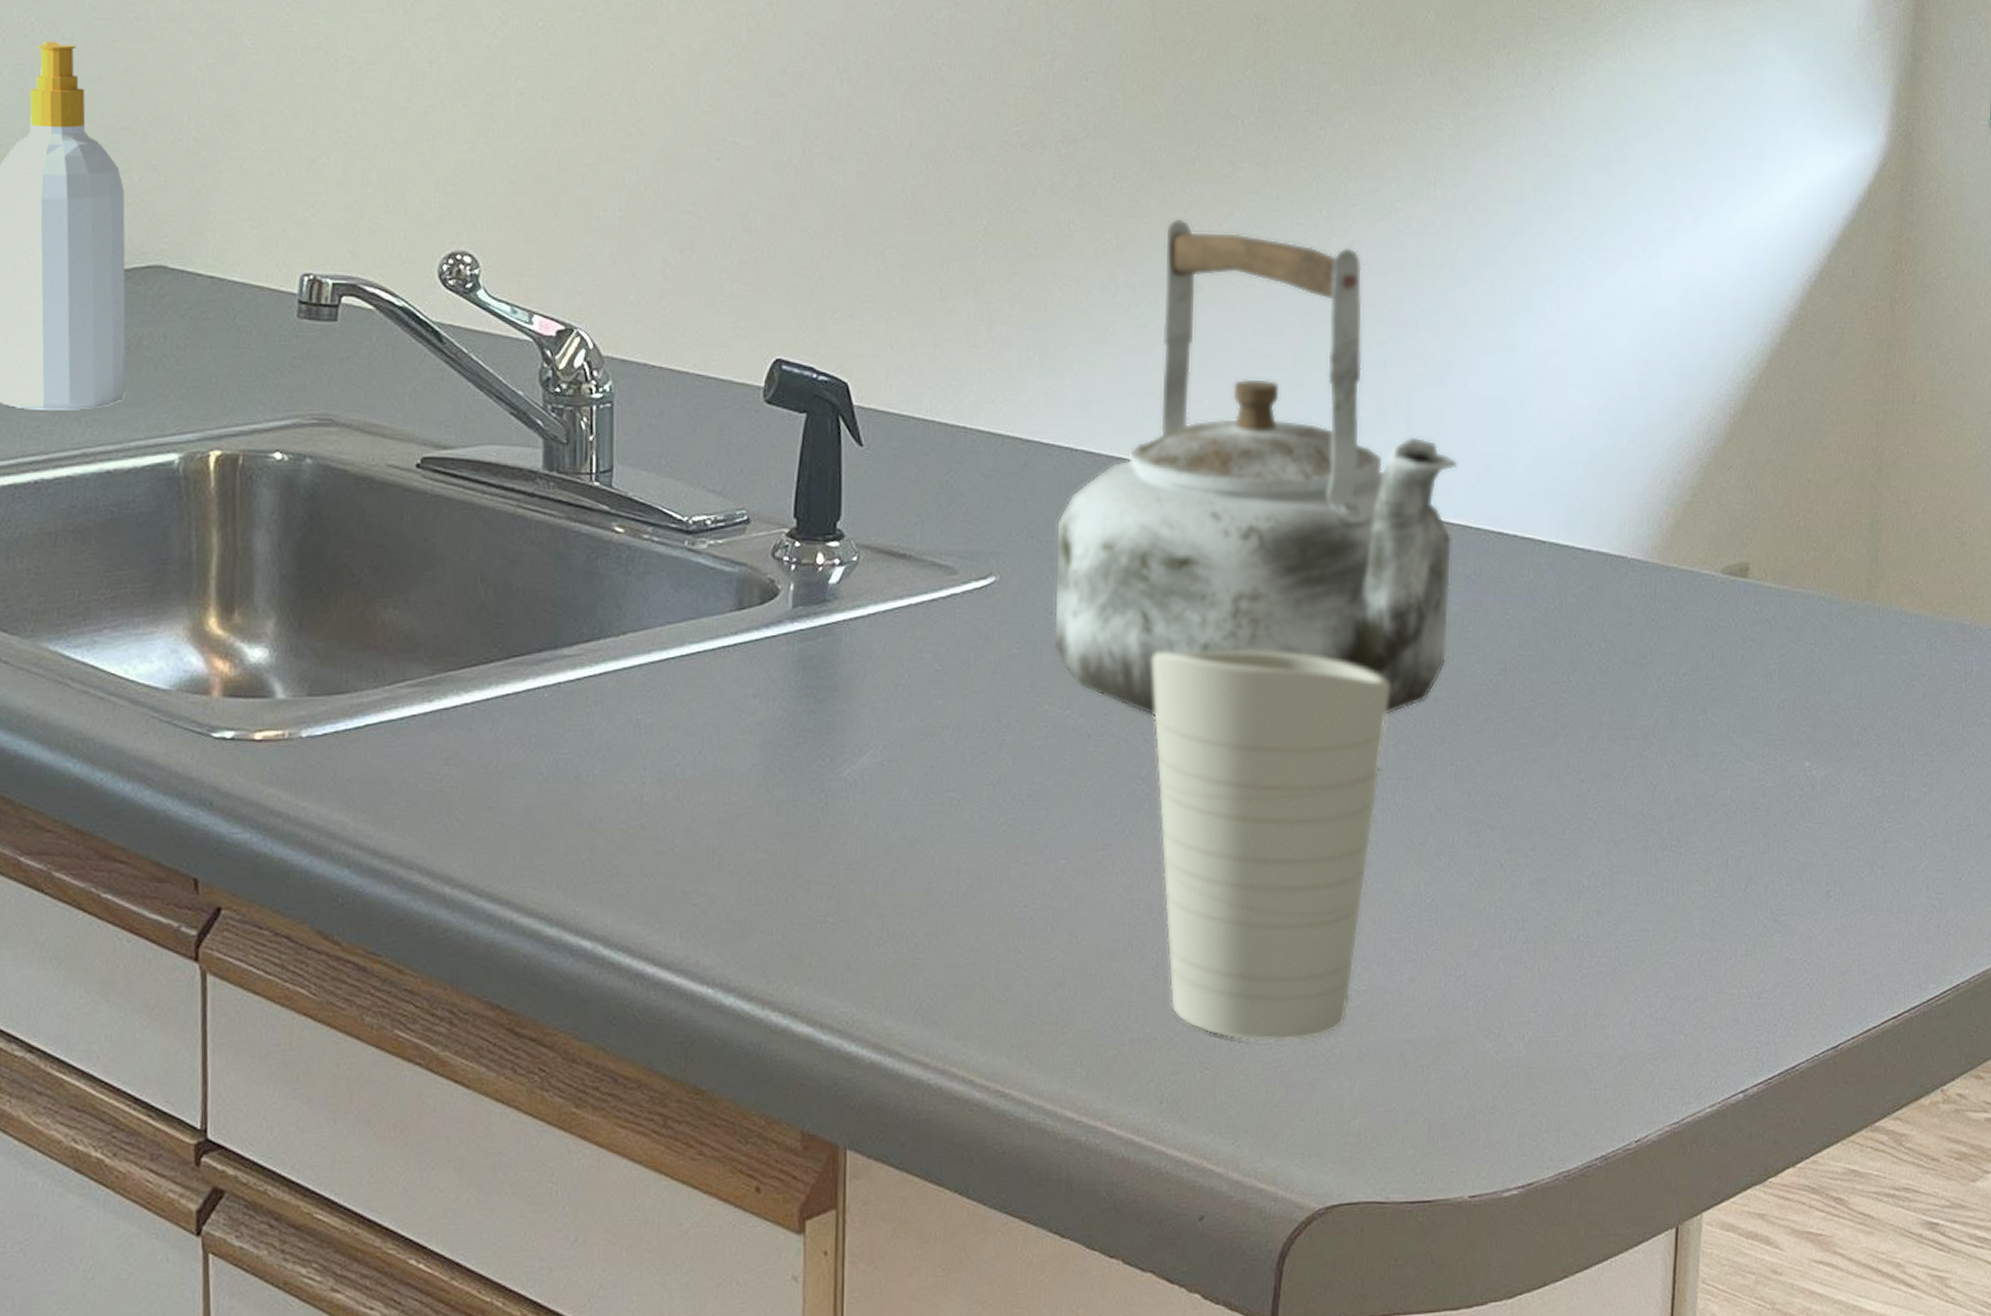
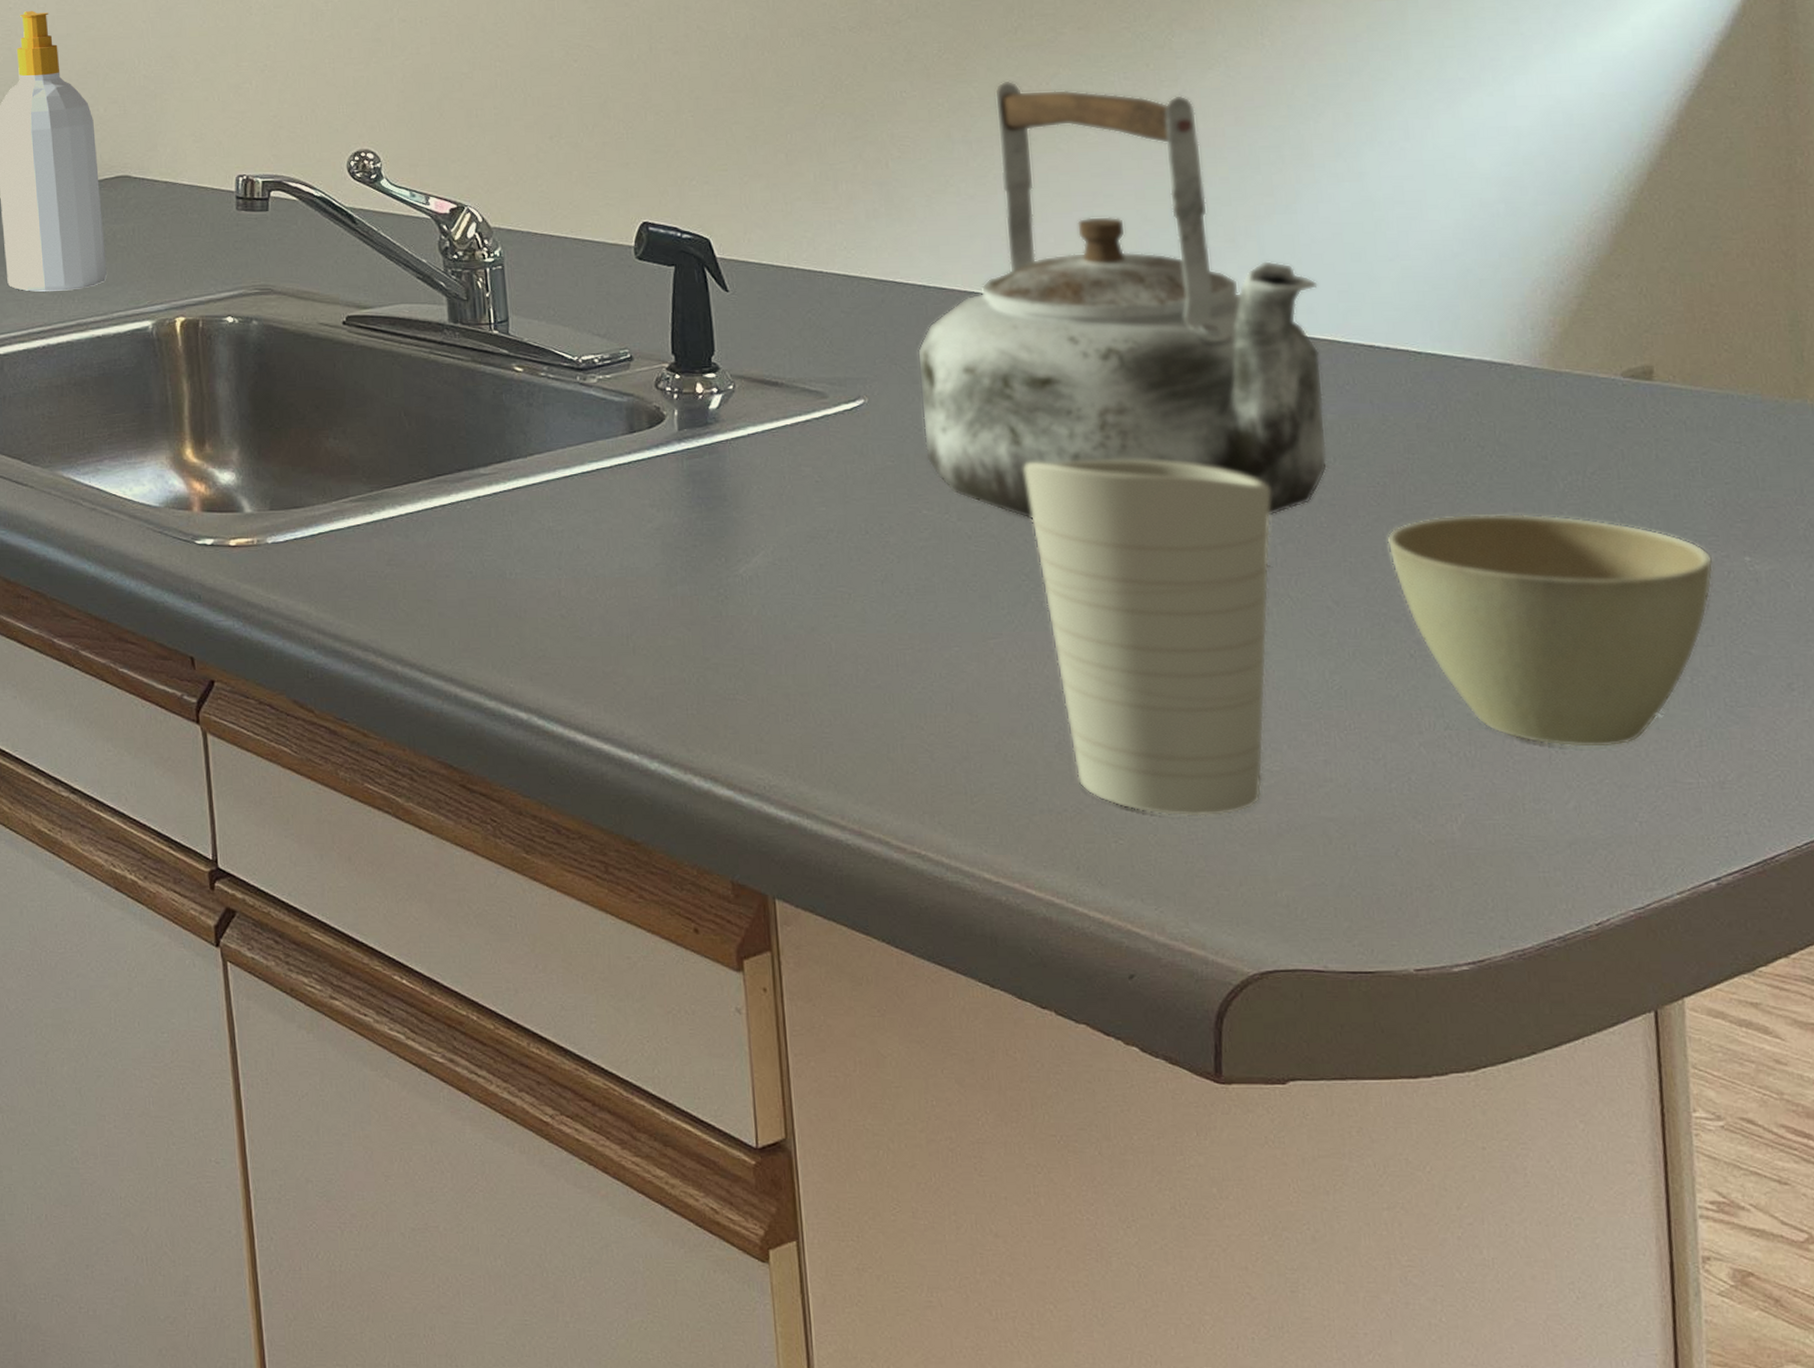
cup: none [1493,714,1778,960] -> present [1387,513,1714,748]

